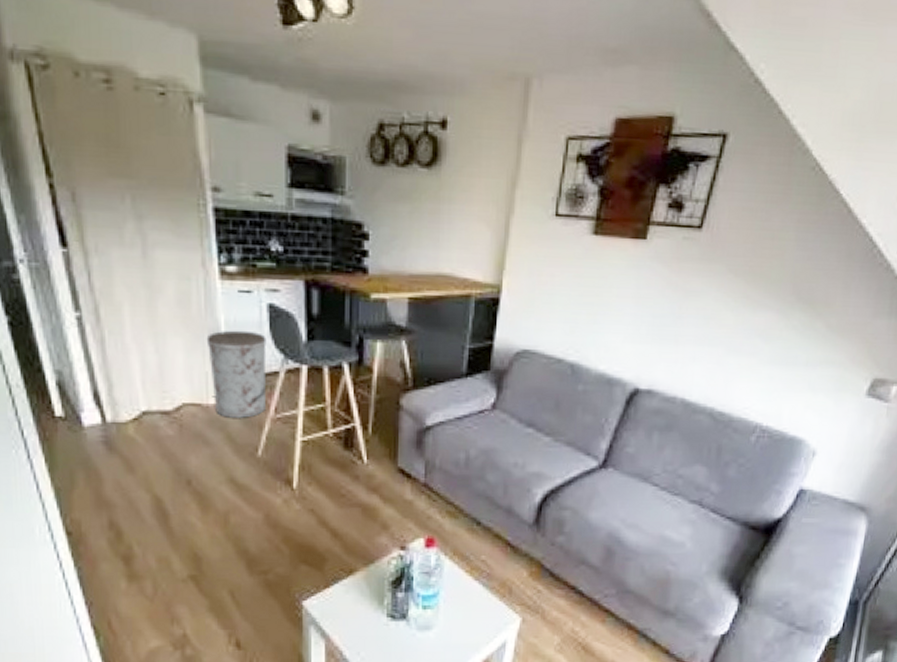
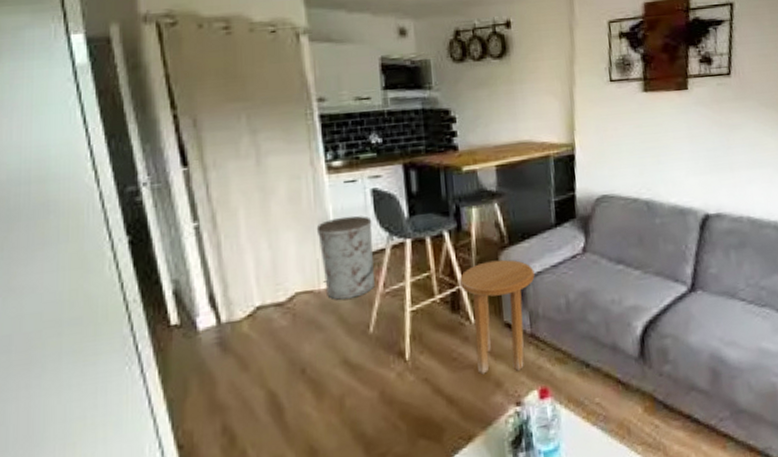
side table: none [355,402,436,517] -> present [459,259,535,375]

